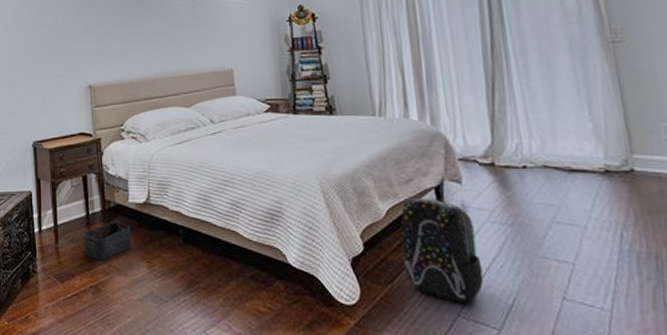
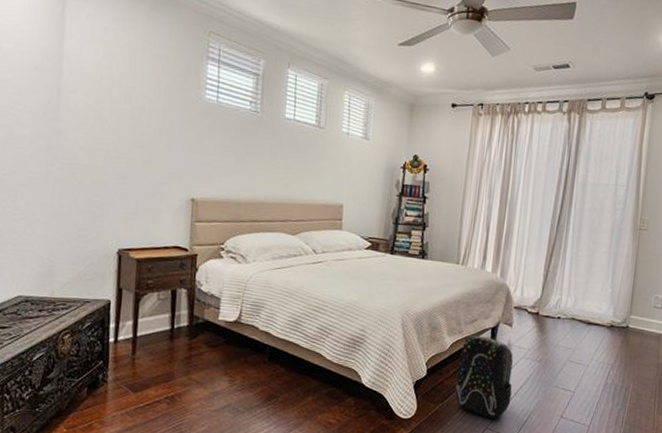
storage bin: present [84,220,131,260] -> none [165,336,216,373]

